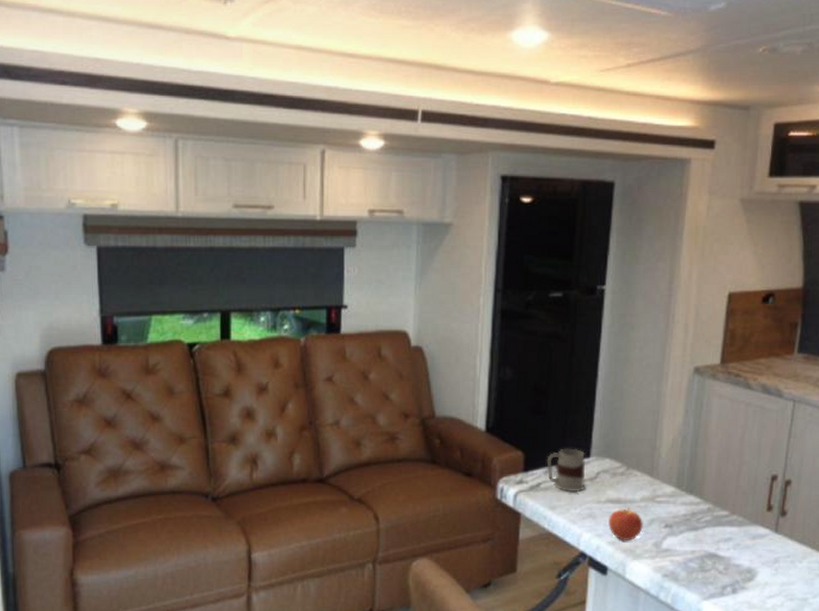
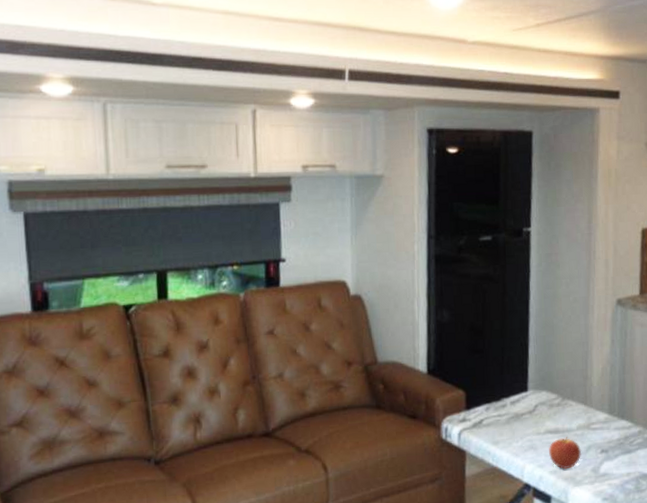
mug: present [546,448,586,491] -> none [487,383,525,426]

